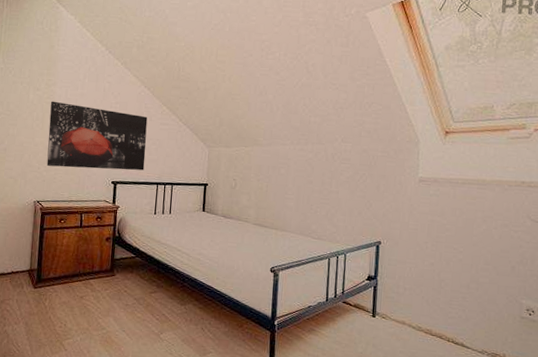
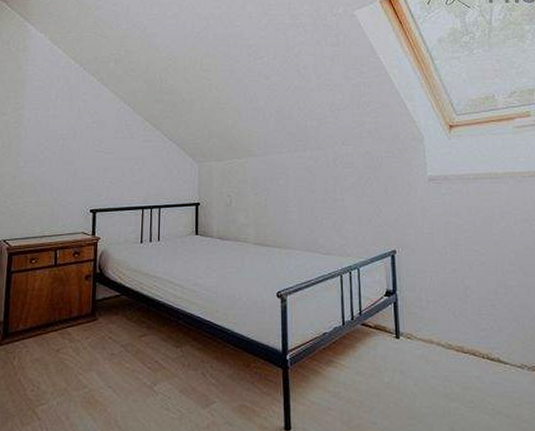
wall art: present [46,101,148,171] -> none [14,125,129,198]

